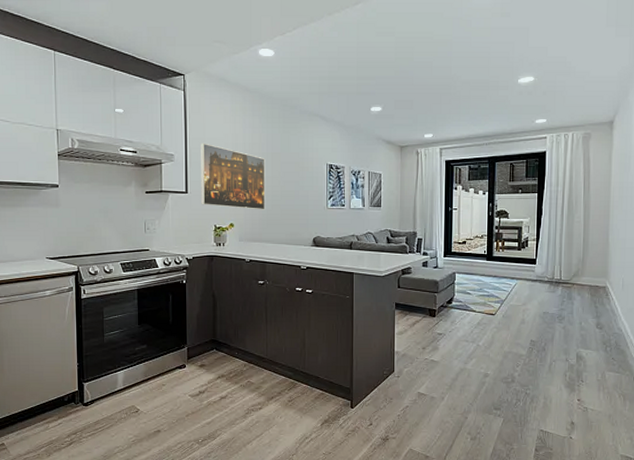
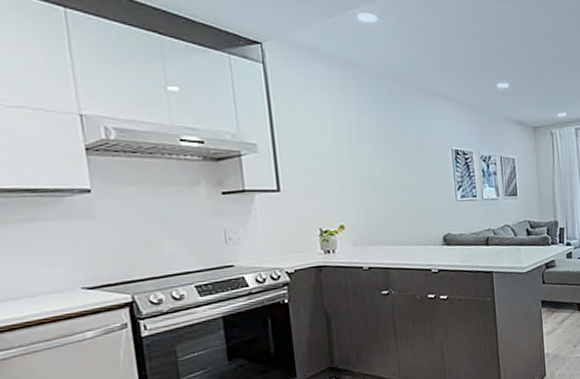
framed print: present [201,143,265,210] -> none [292,128,383,207]

